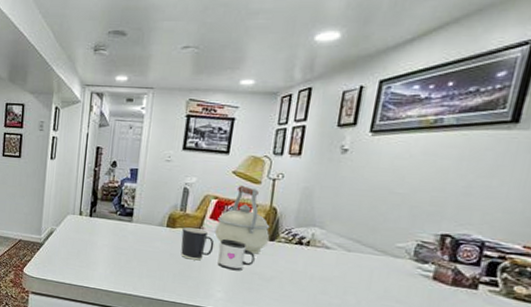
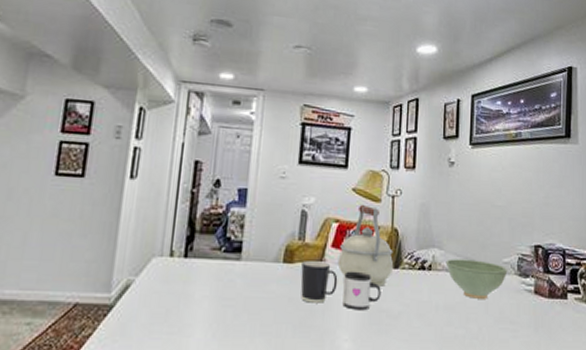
bowl: none [326,238,401,277] -> present [445,259,508,299]

